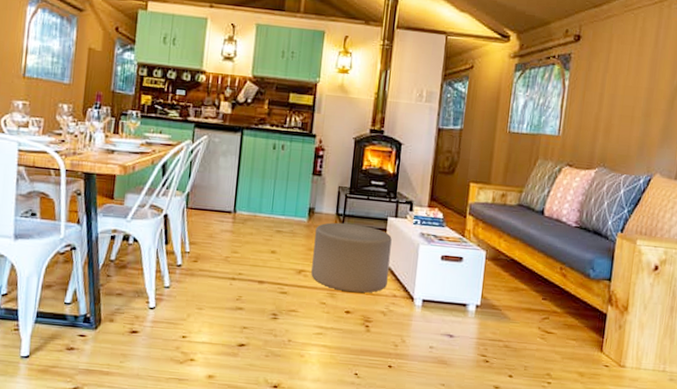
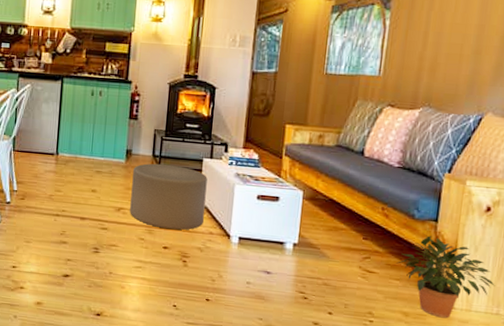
potted plant: none [573,292,662,377] -> present [396,233,495,319]

